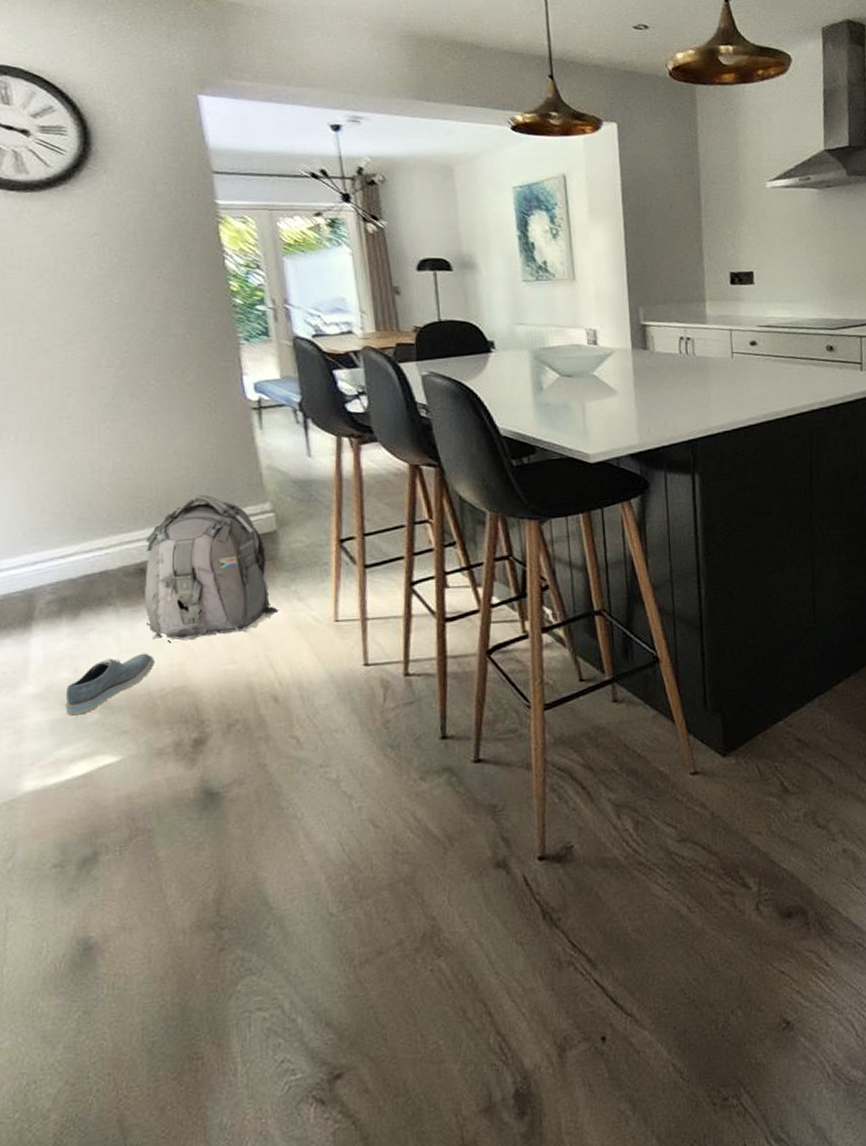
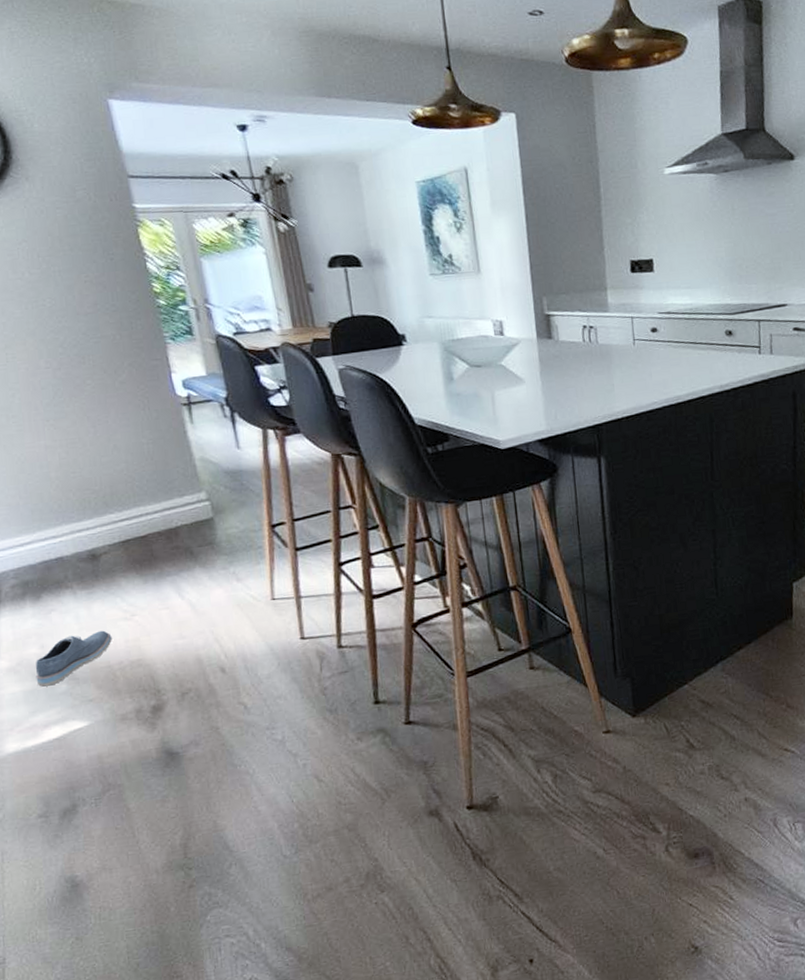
backpack: present [145,494,279,642] -> none [95,485,220,620]

